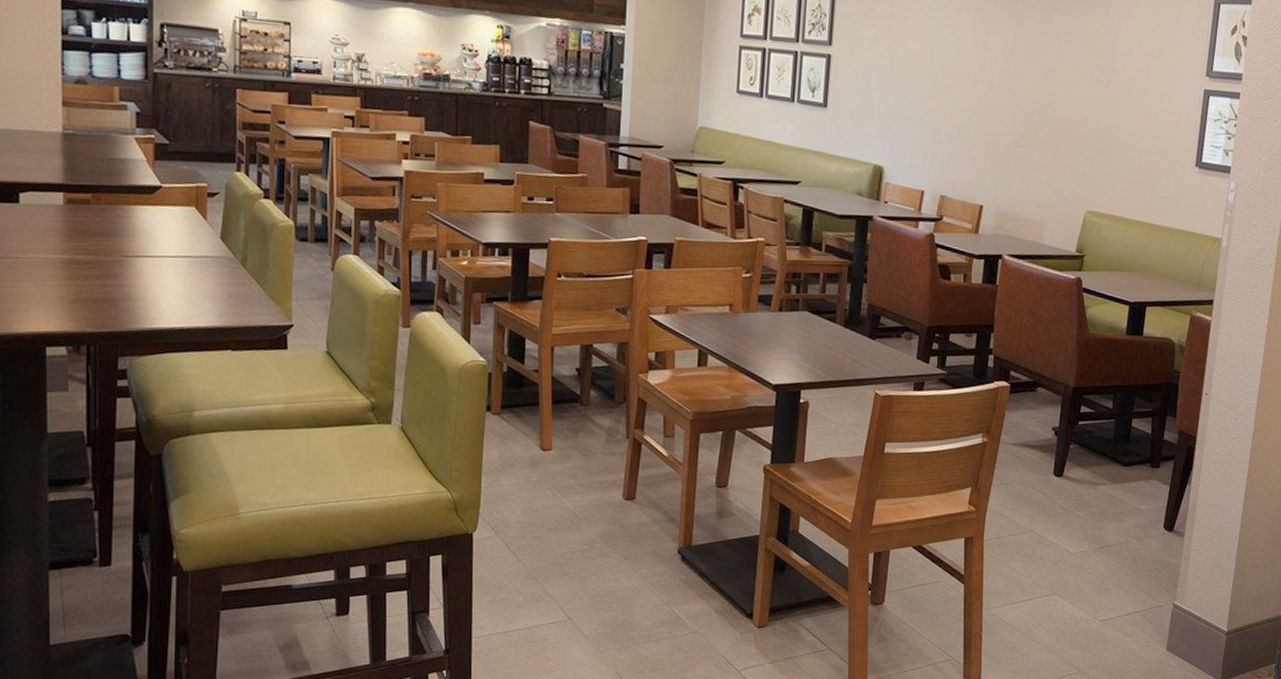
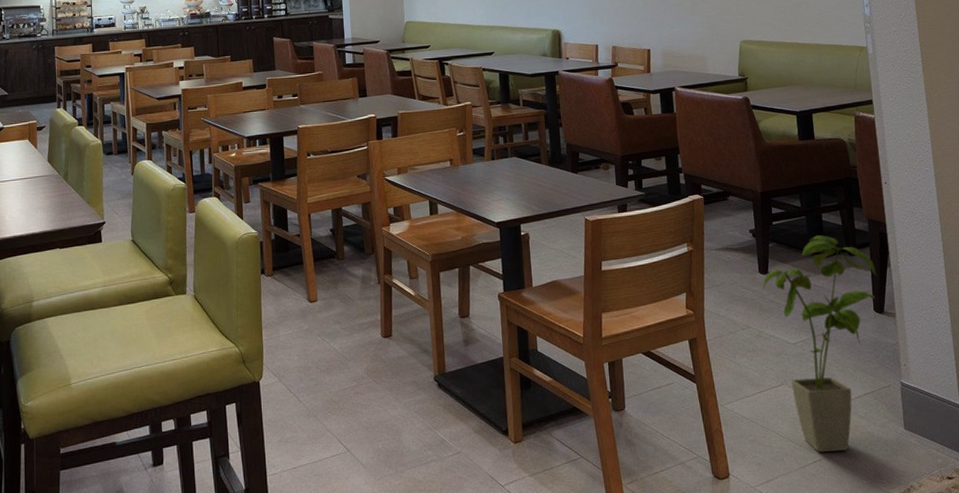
house plant: none [1054,442,1175,666] -> present [762,235,877,452]

